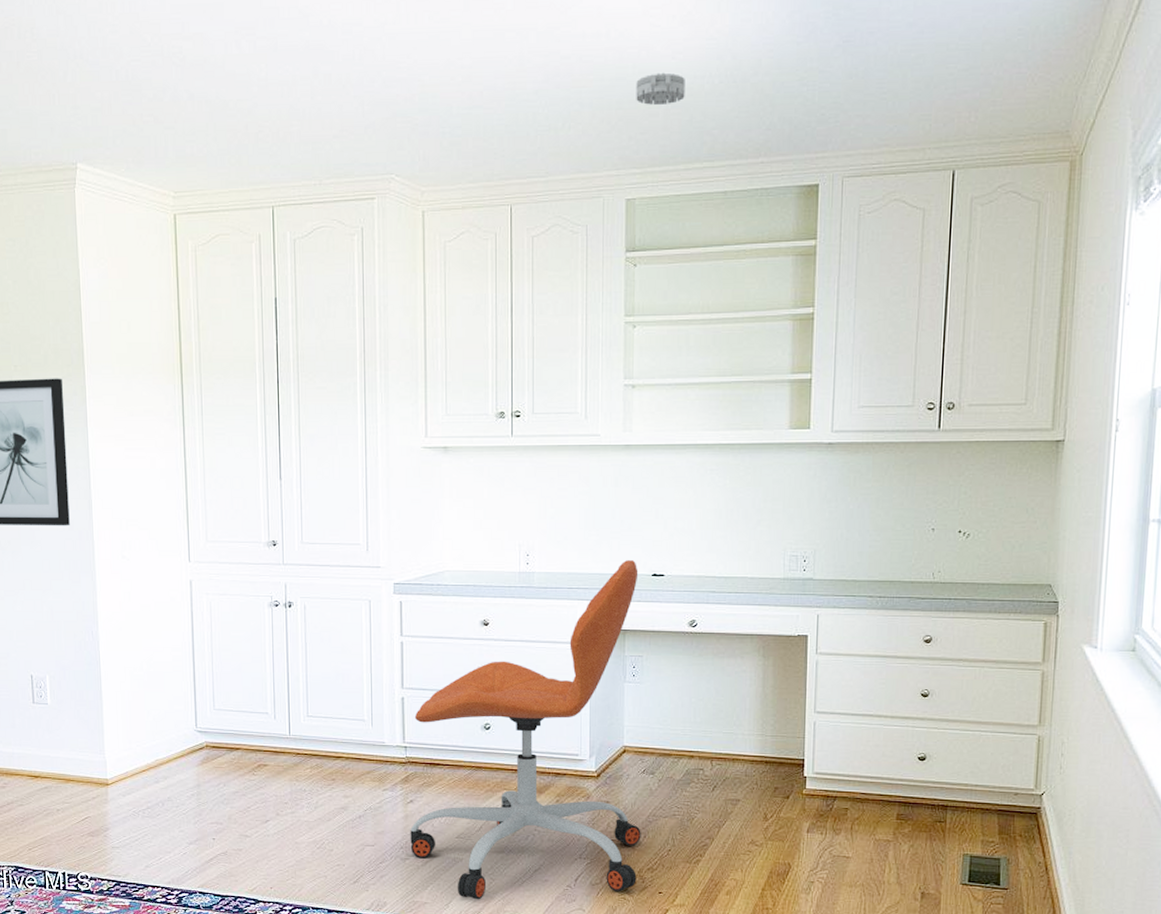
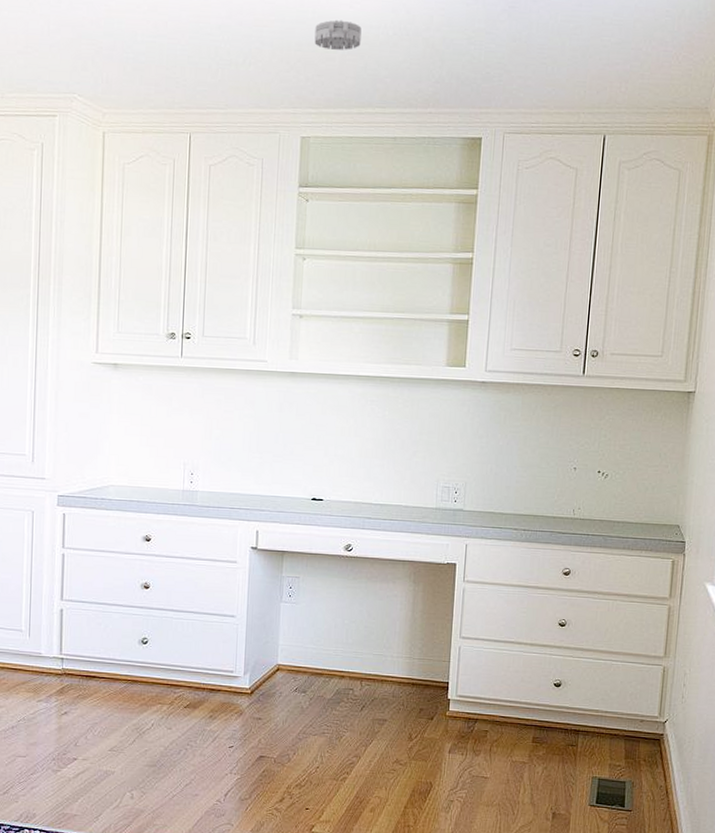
office chair: present [410,560,641,900] -> none [62,484,299,813]

